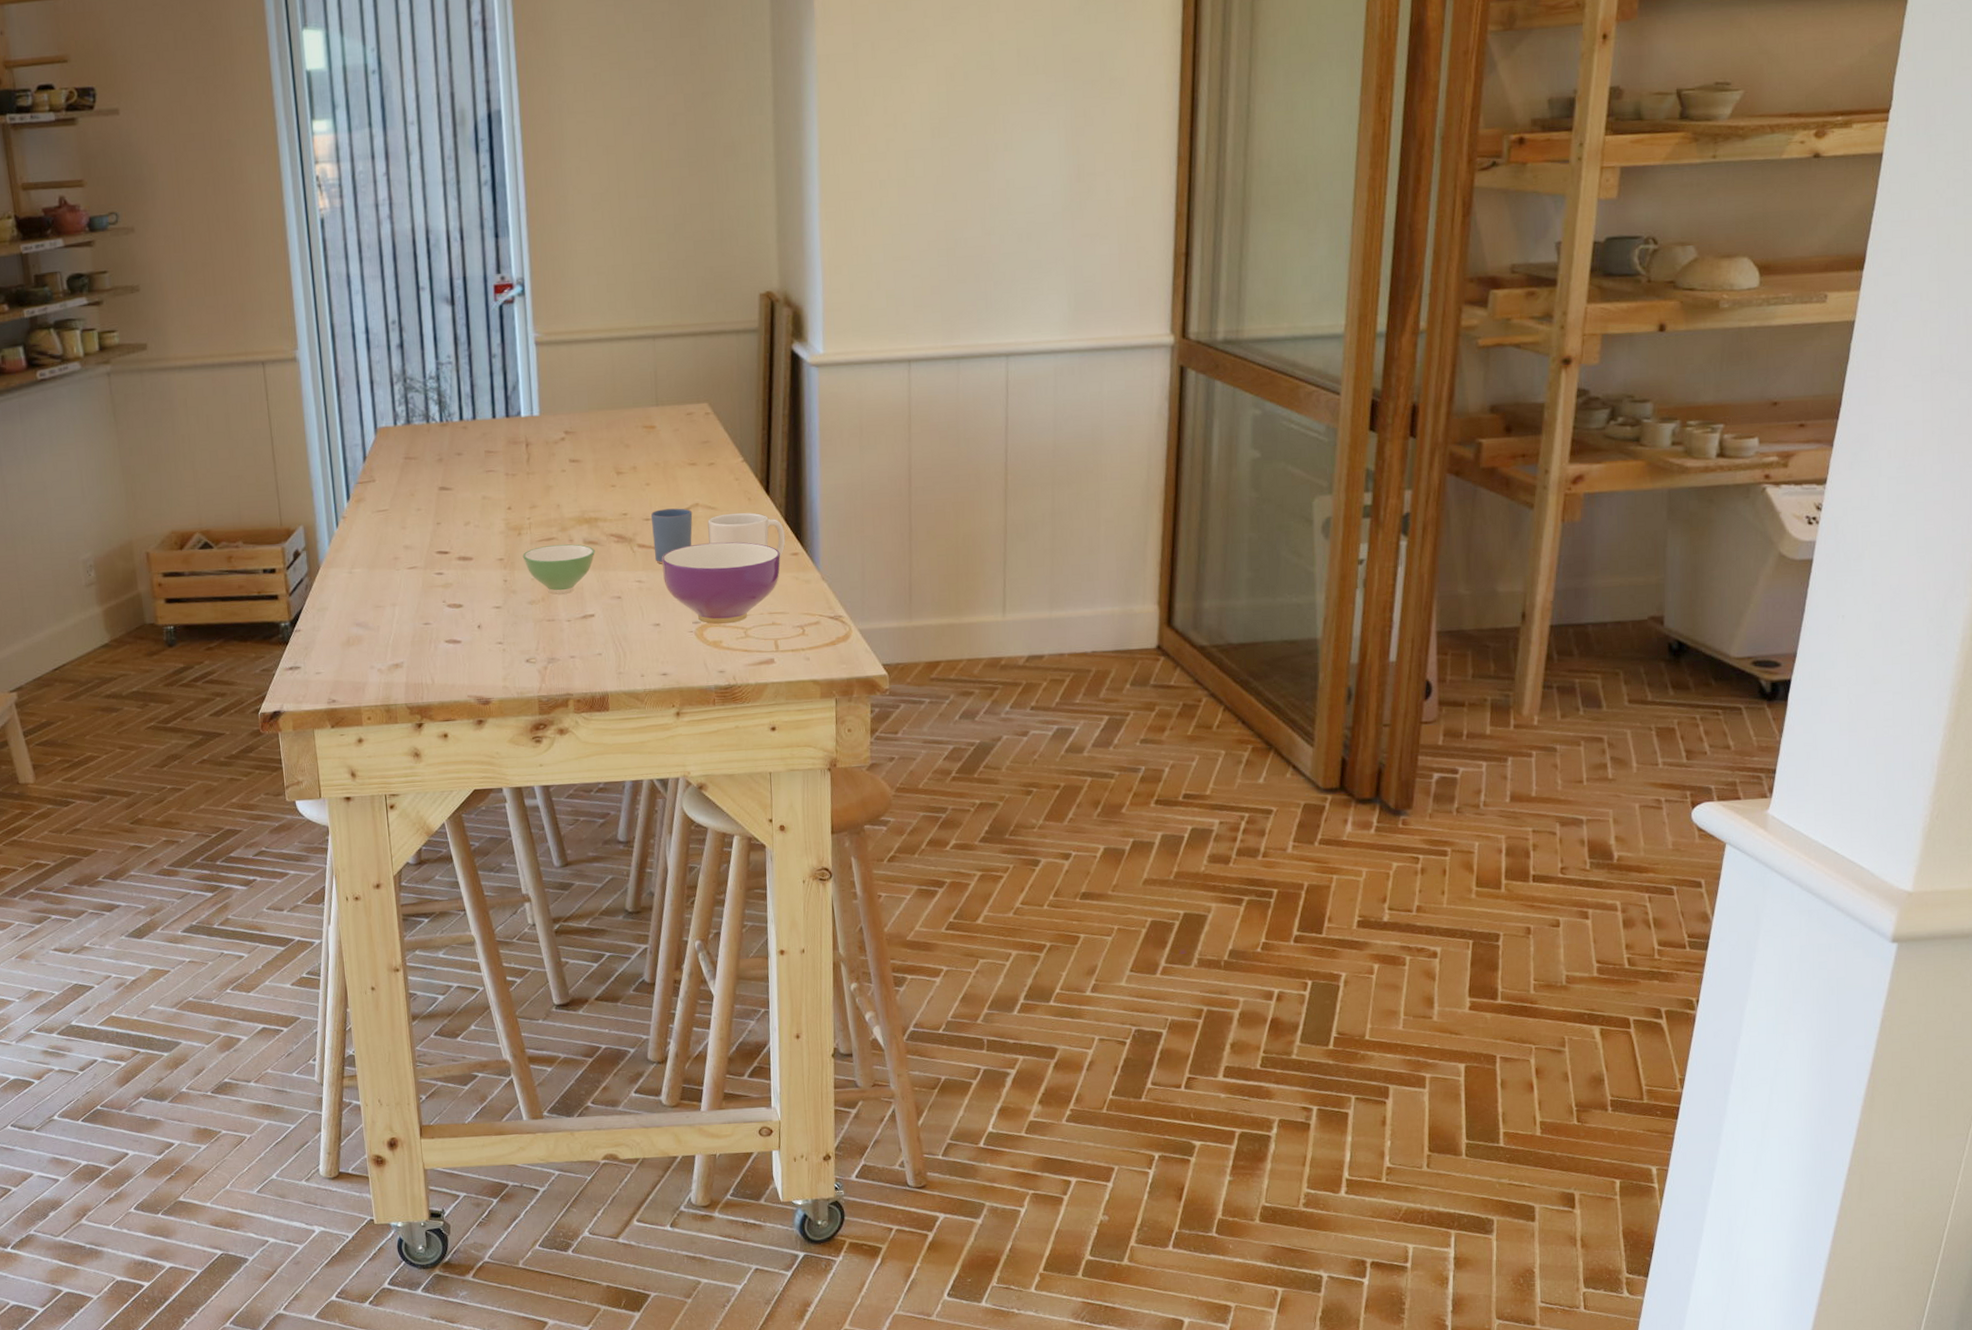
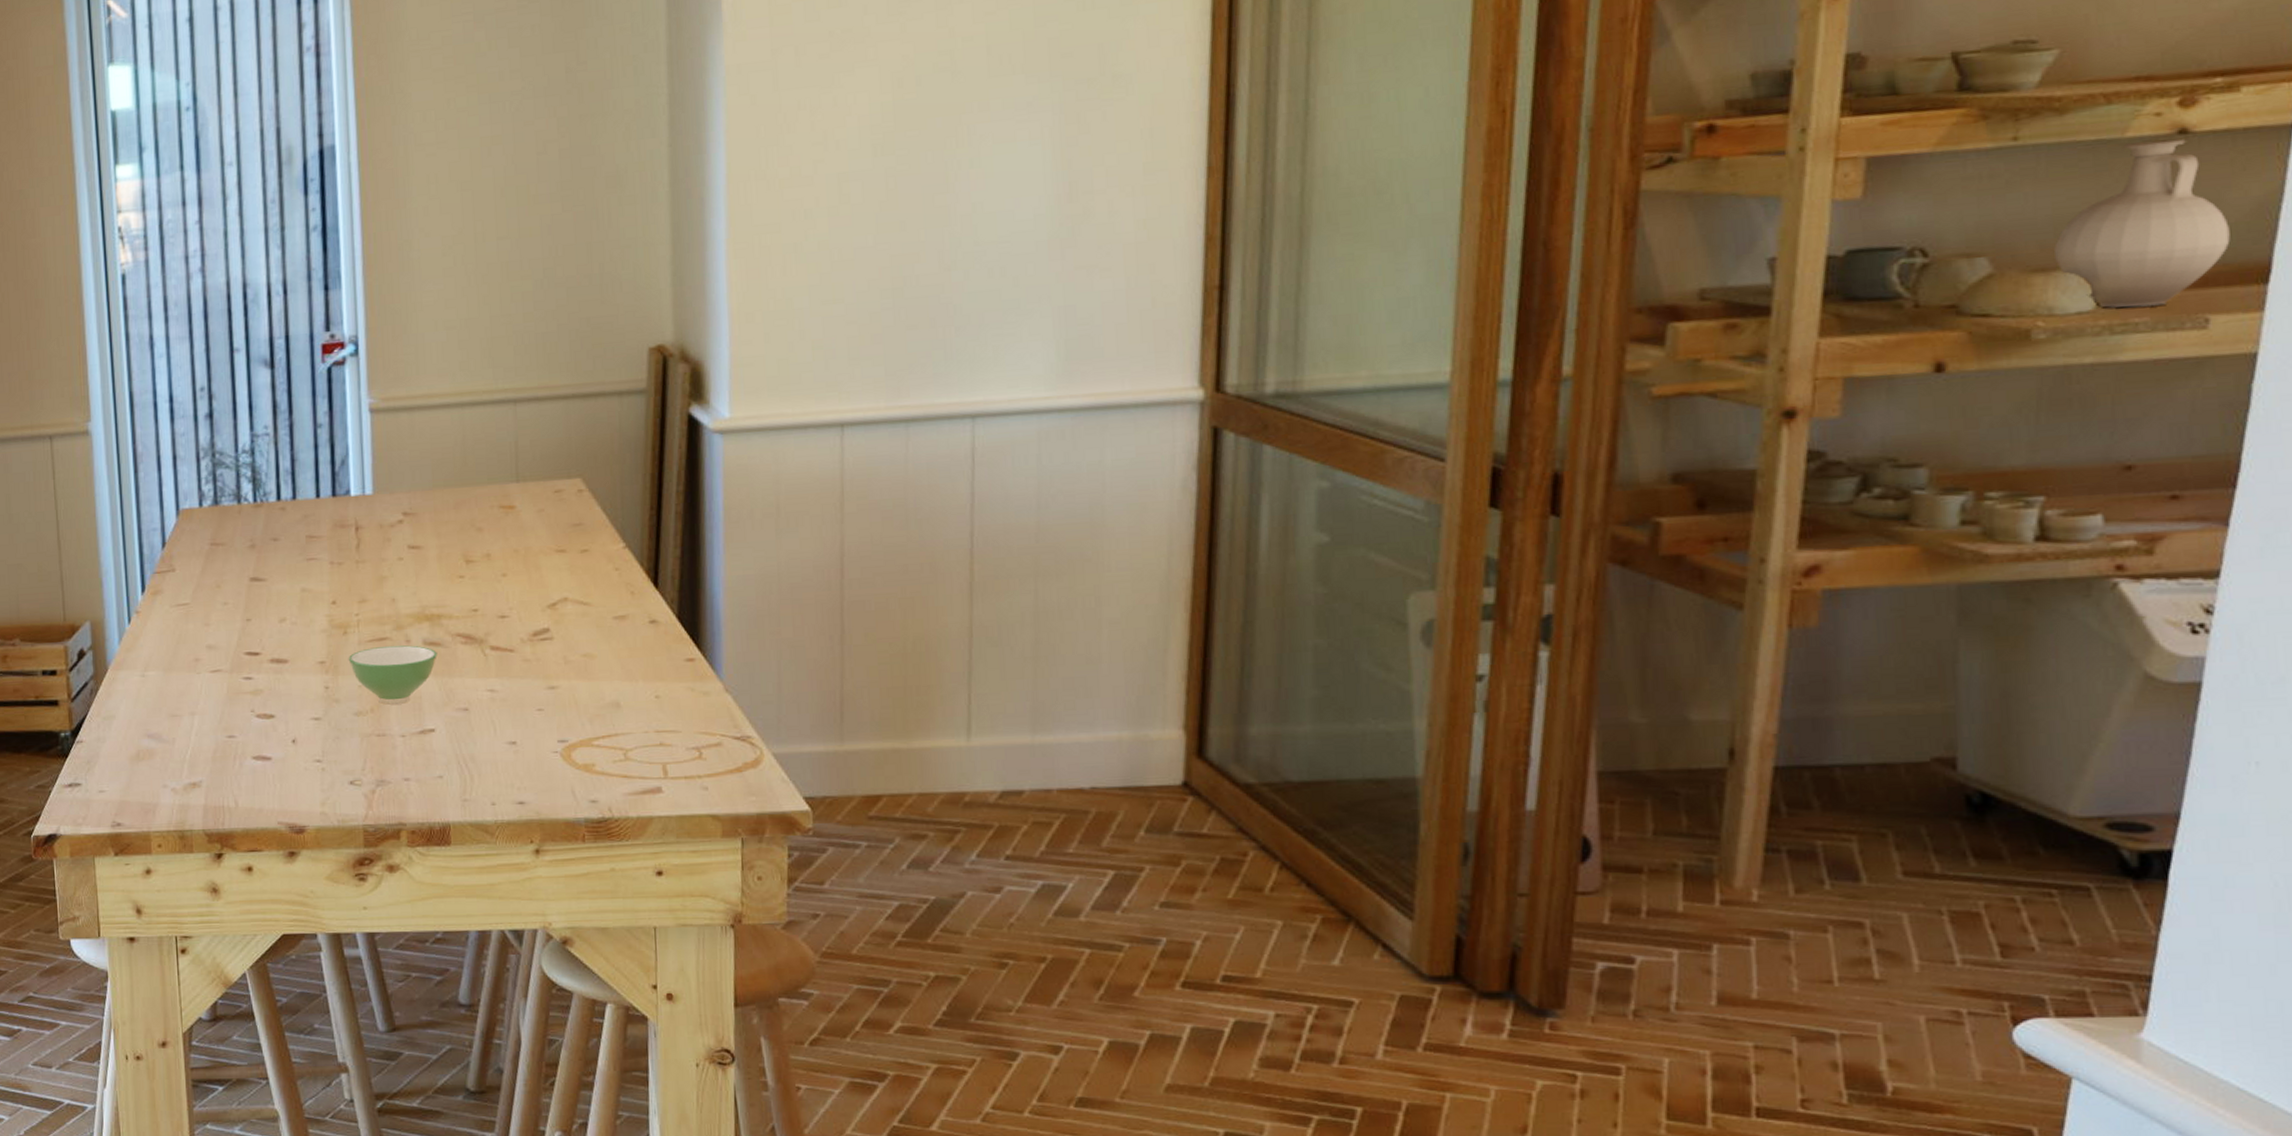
mug: present [650,508,693,564] -> none [507,603,560,670]
bowl: present [661,542,781,624] -> none [519,644,672,743]
mug: present [707,512,786,558] -> none [579,609,679,664]
ceramic jug: none [1735,161,1842,286] -> present [2053,139,2231,308]

